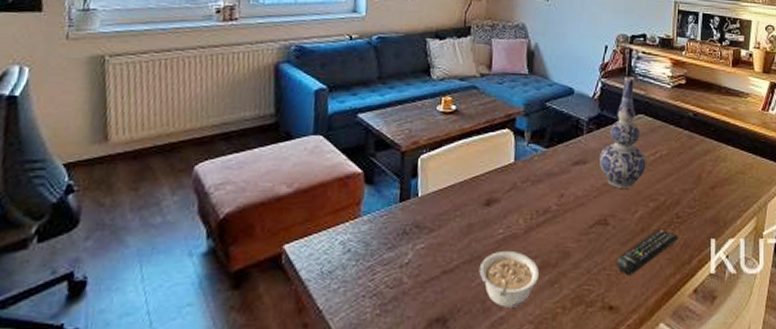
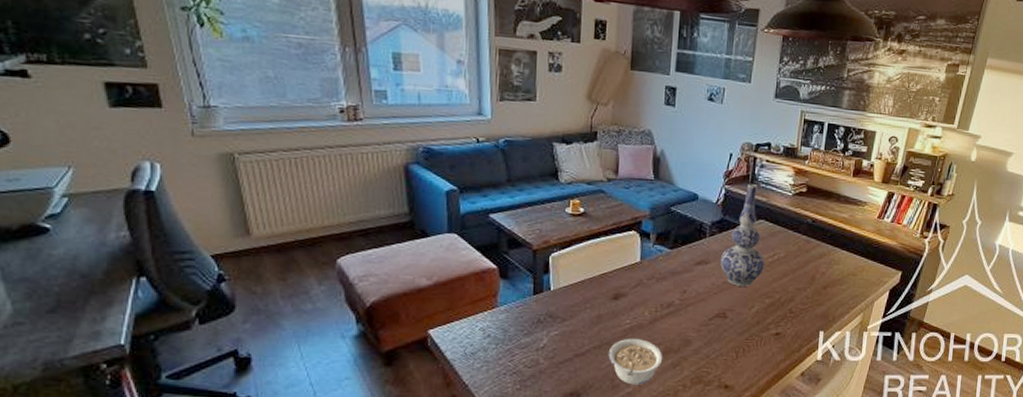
remote control: present [617,228,679,276] -> none [733,321,791,361]

